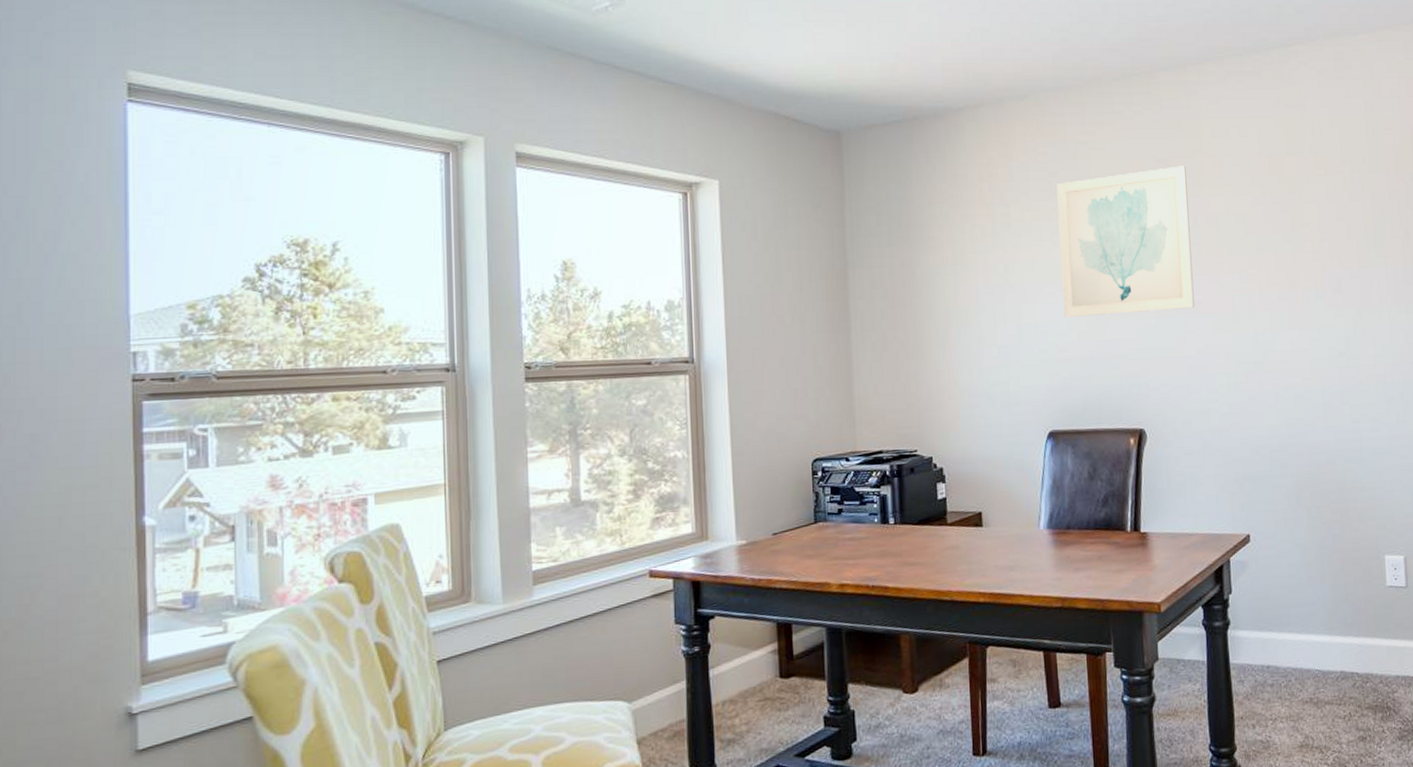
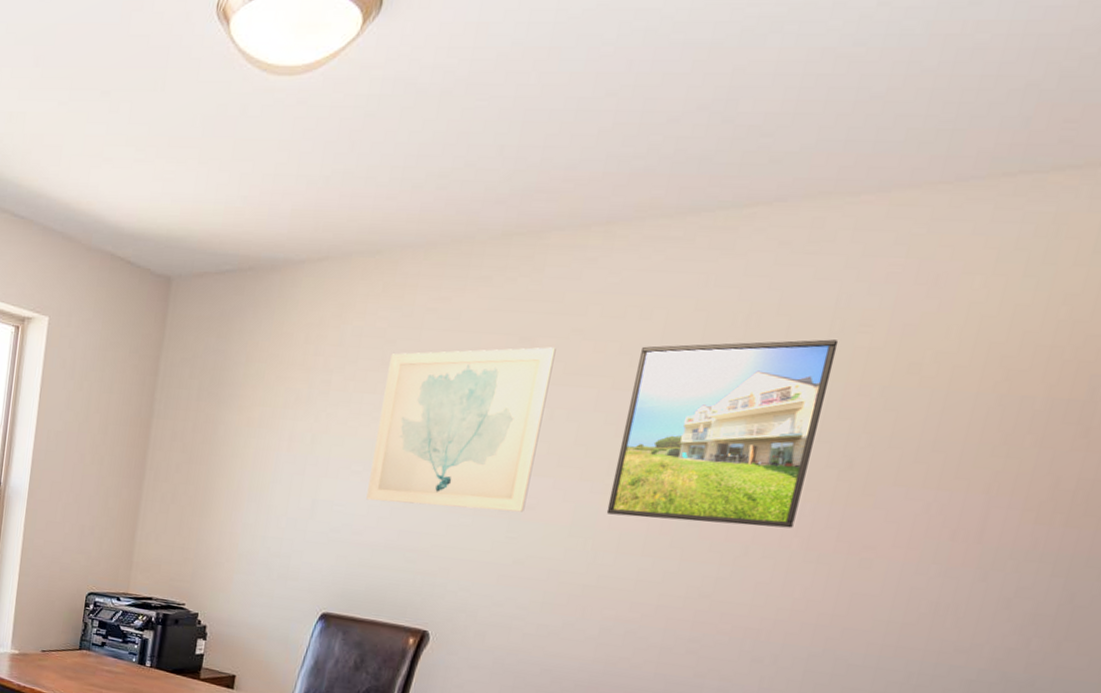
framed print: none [1247,141,1385,299] -> present [606,339,839,528]

